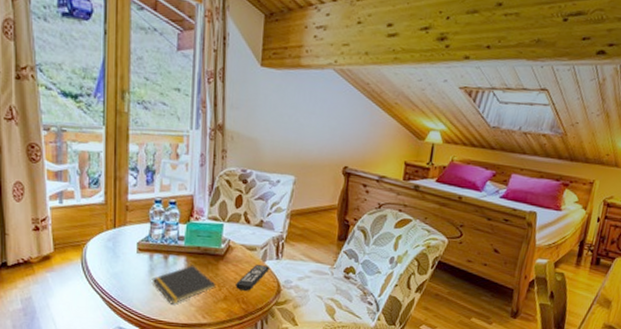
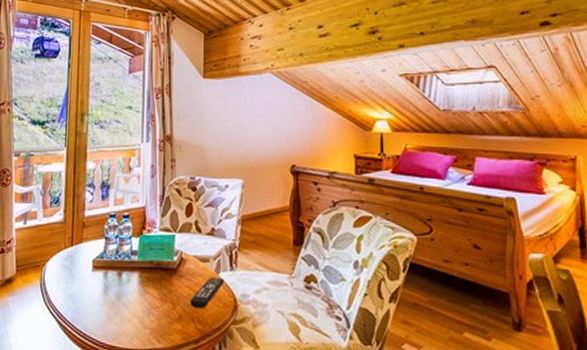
notepad: present [151,265,216,304] -> none [106,281,170,327]

